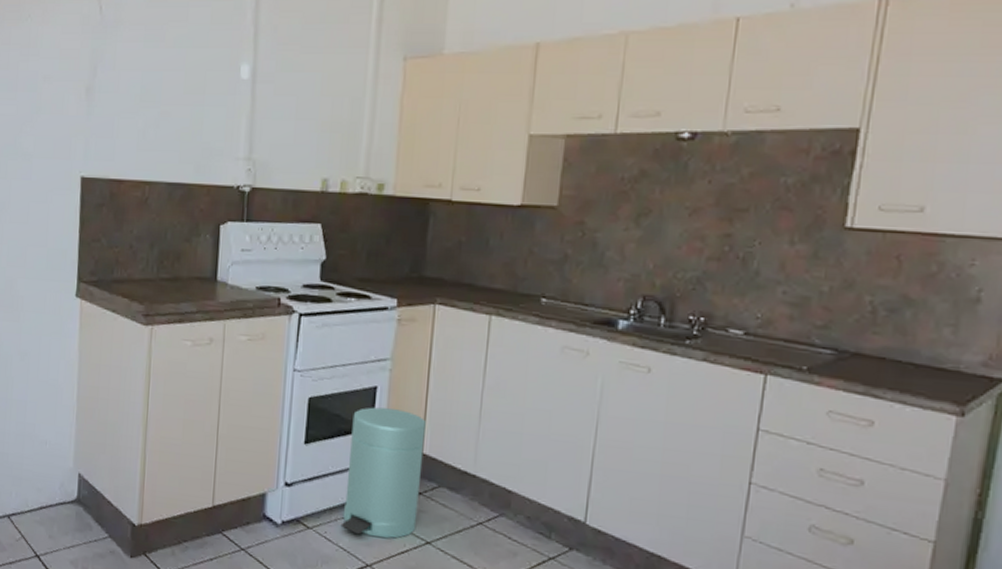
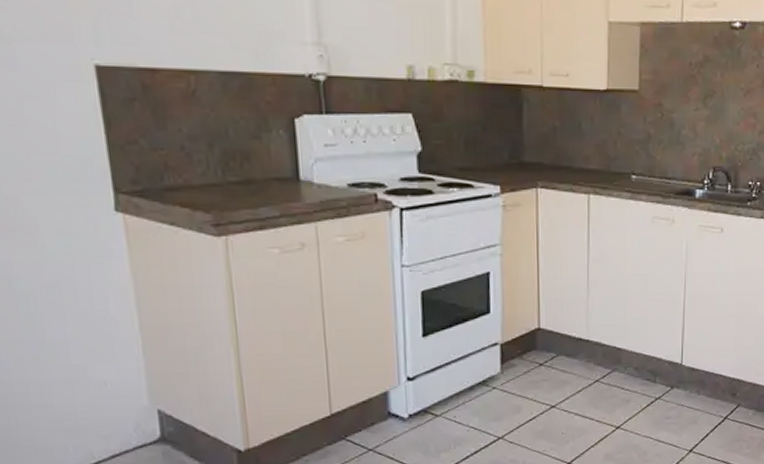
trash can: present [340,407,426,539] -> none [469,291,541,413]

